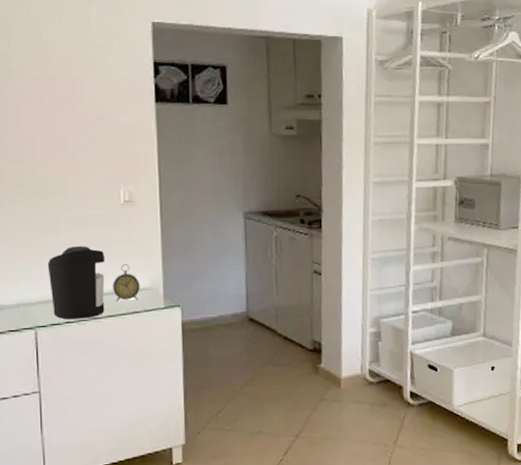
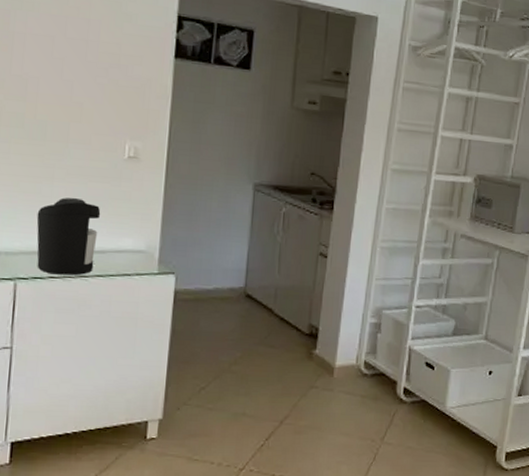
alarm clock: present [113,264,140,302] -> none [105,223,135,263]

